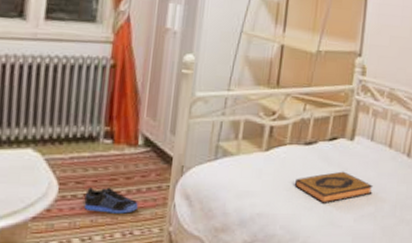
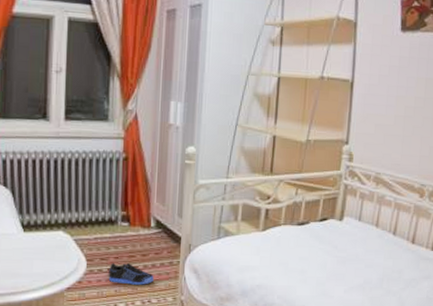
hardback book: present [295,171,373,205] -> none [290,248,361,278]

